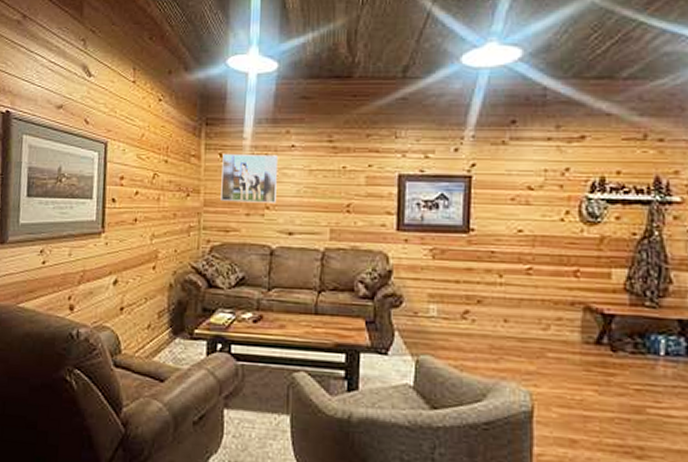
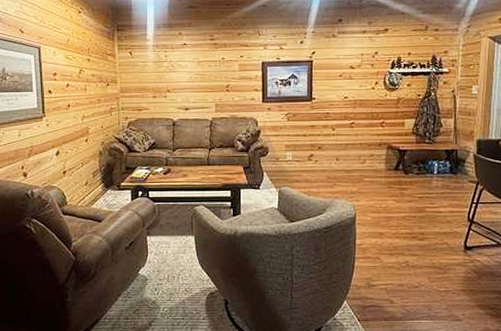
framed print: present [220,153,278,203] -> none [132,51,175,88]

